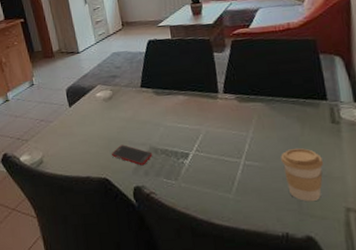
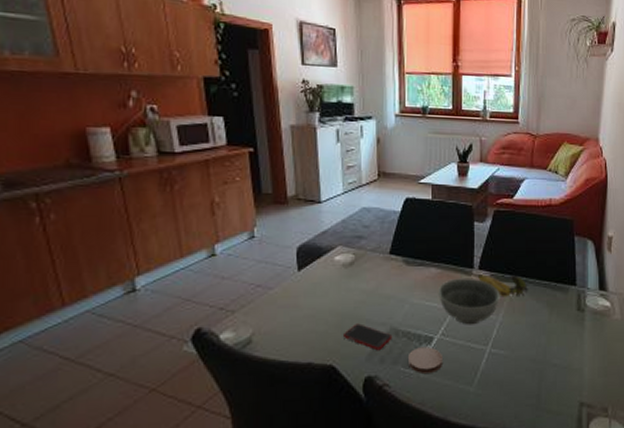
coaster: none [168,161,201,184] -> present [407,347,444,375]
bowl: none [187,101,248,142] -> present [437,278,500,325]
banana: none [222,95,276,116] -> present [477,274,528,298]
coffee cup: present [281,148,324,202] -> none [527,336,566,396]

